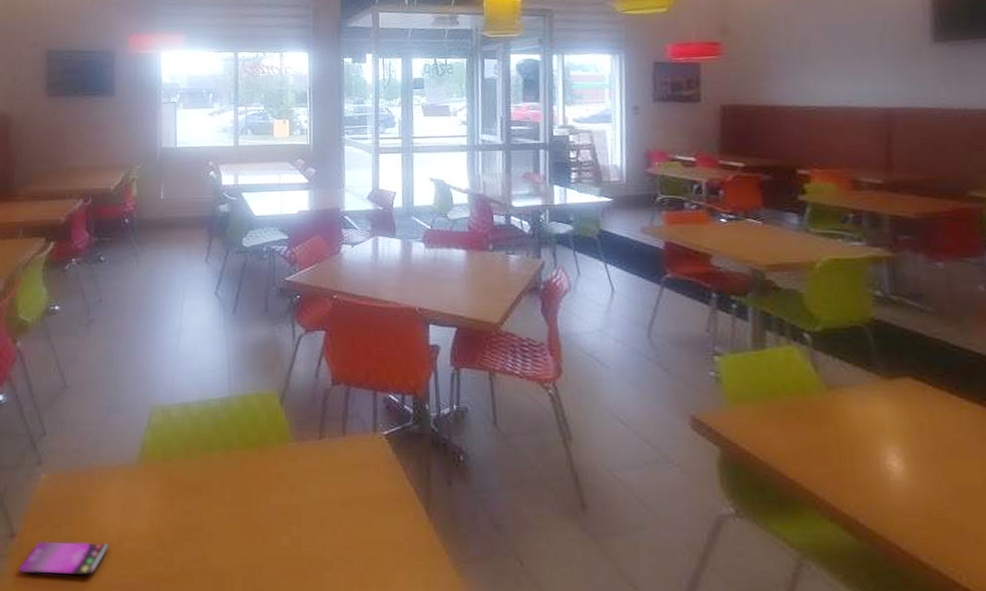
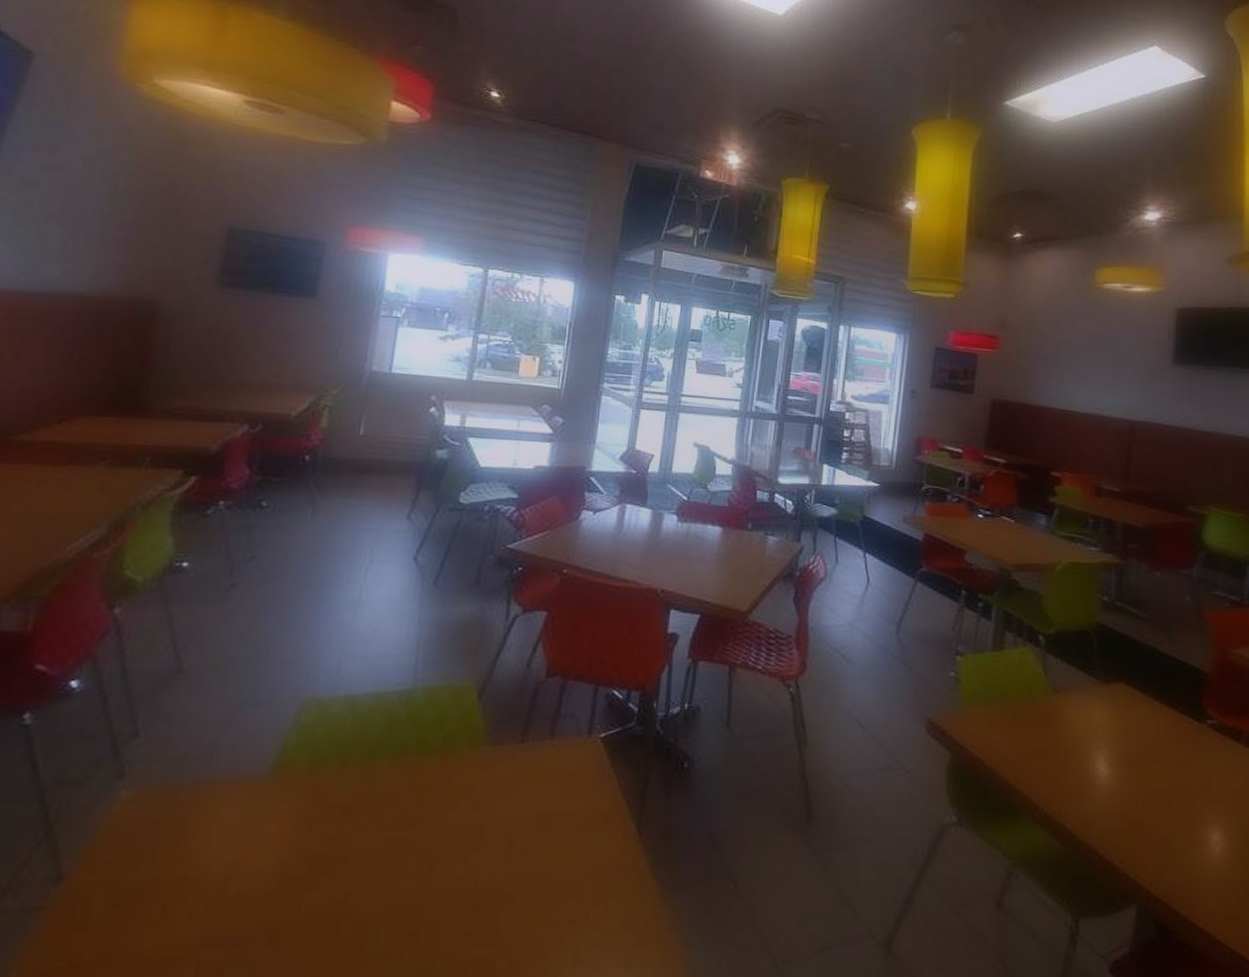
smartphone: present [19,541,109,576] -> none [60,883,210,931]

